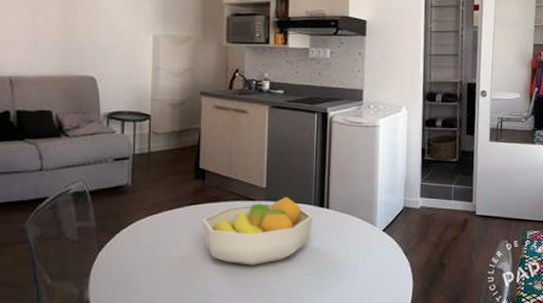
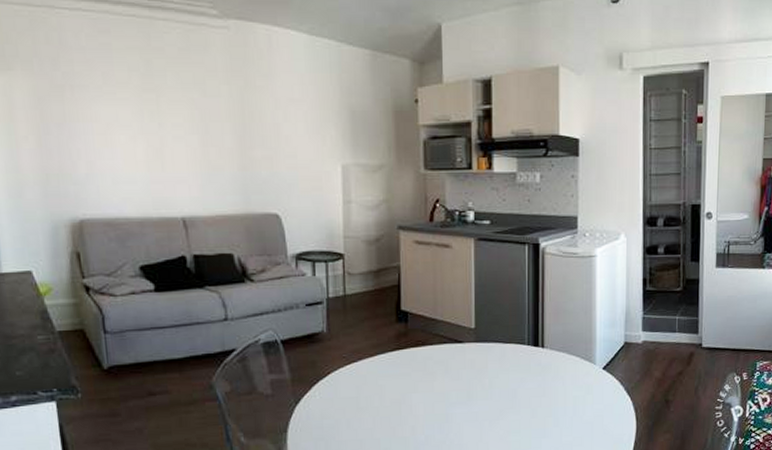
fruit bowl: present [202,196,313,265] -> none [407,336,527,412]

